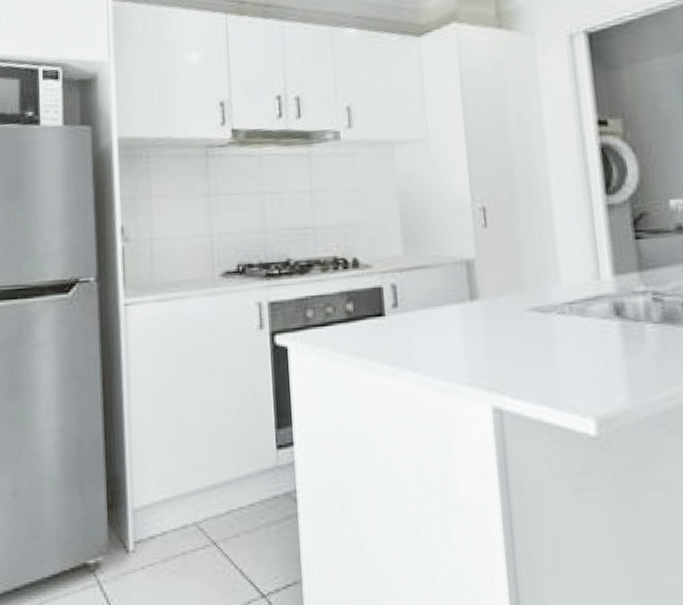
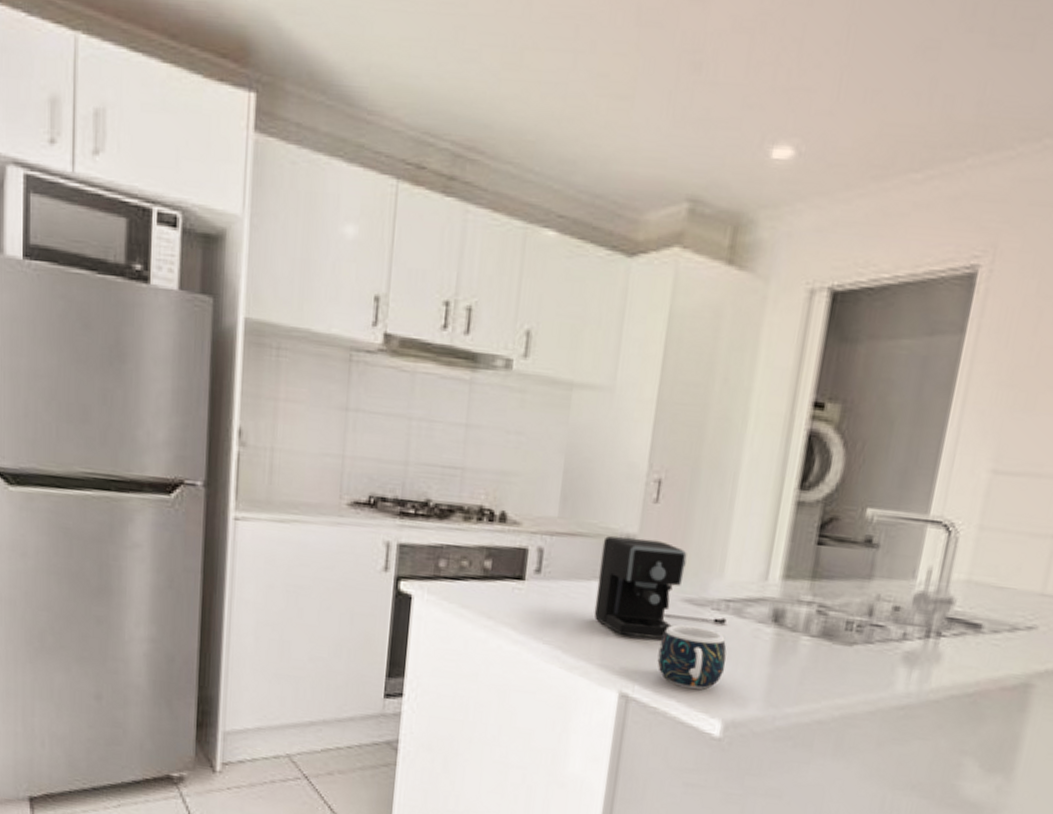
coffee maker: none [446,260,574,353] -> present [594,536,727,639]
mug: none [518,332,584,392] -> present [657,625,727,689]

